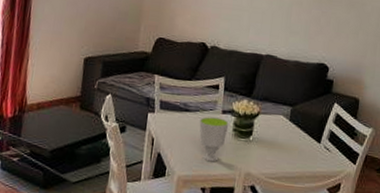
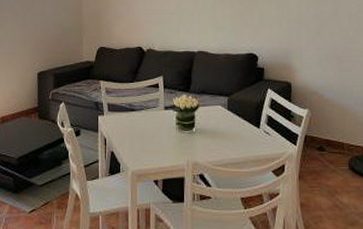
cup: present [199,116,229,162] -> none [145,114,172,155]

